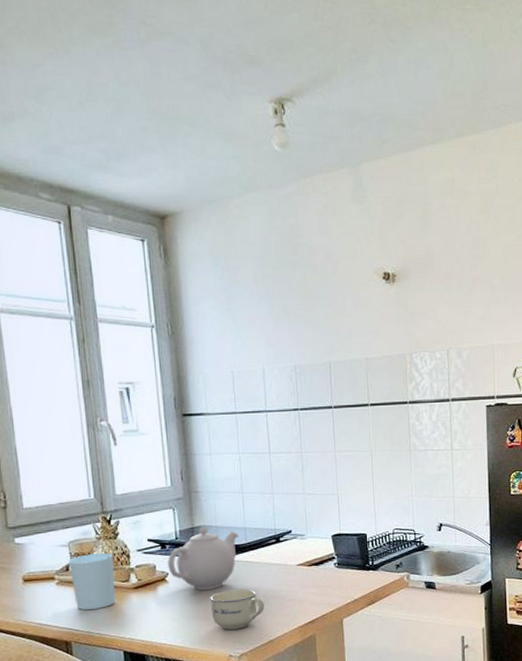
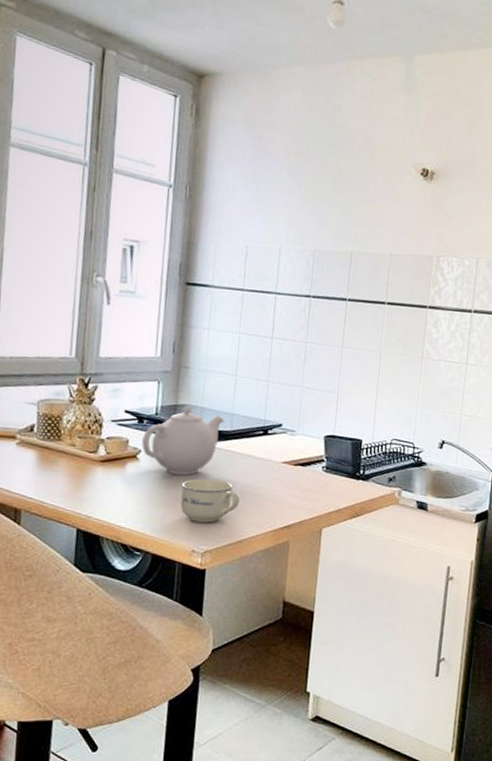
cup: present [68,552,116,611] -> none [33,416,84,479]

